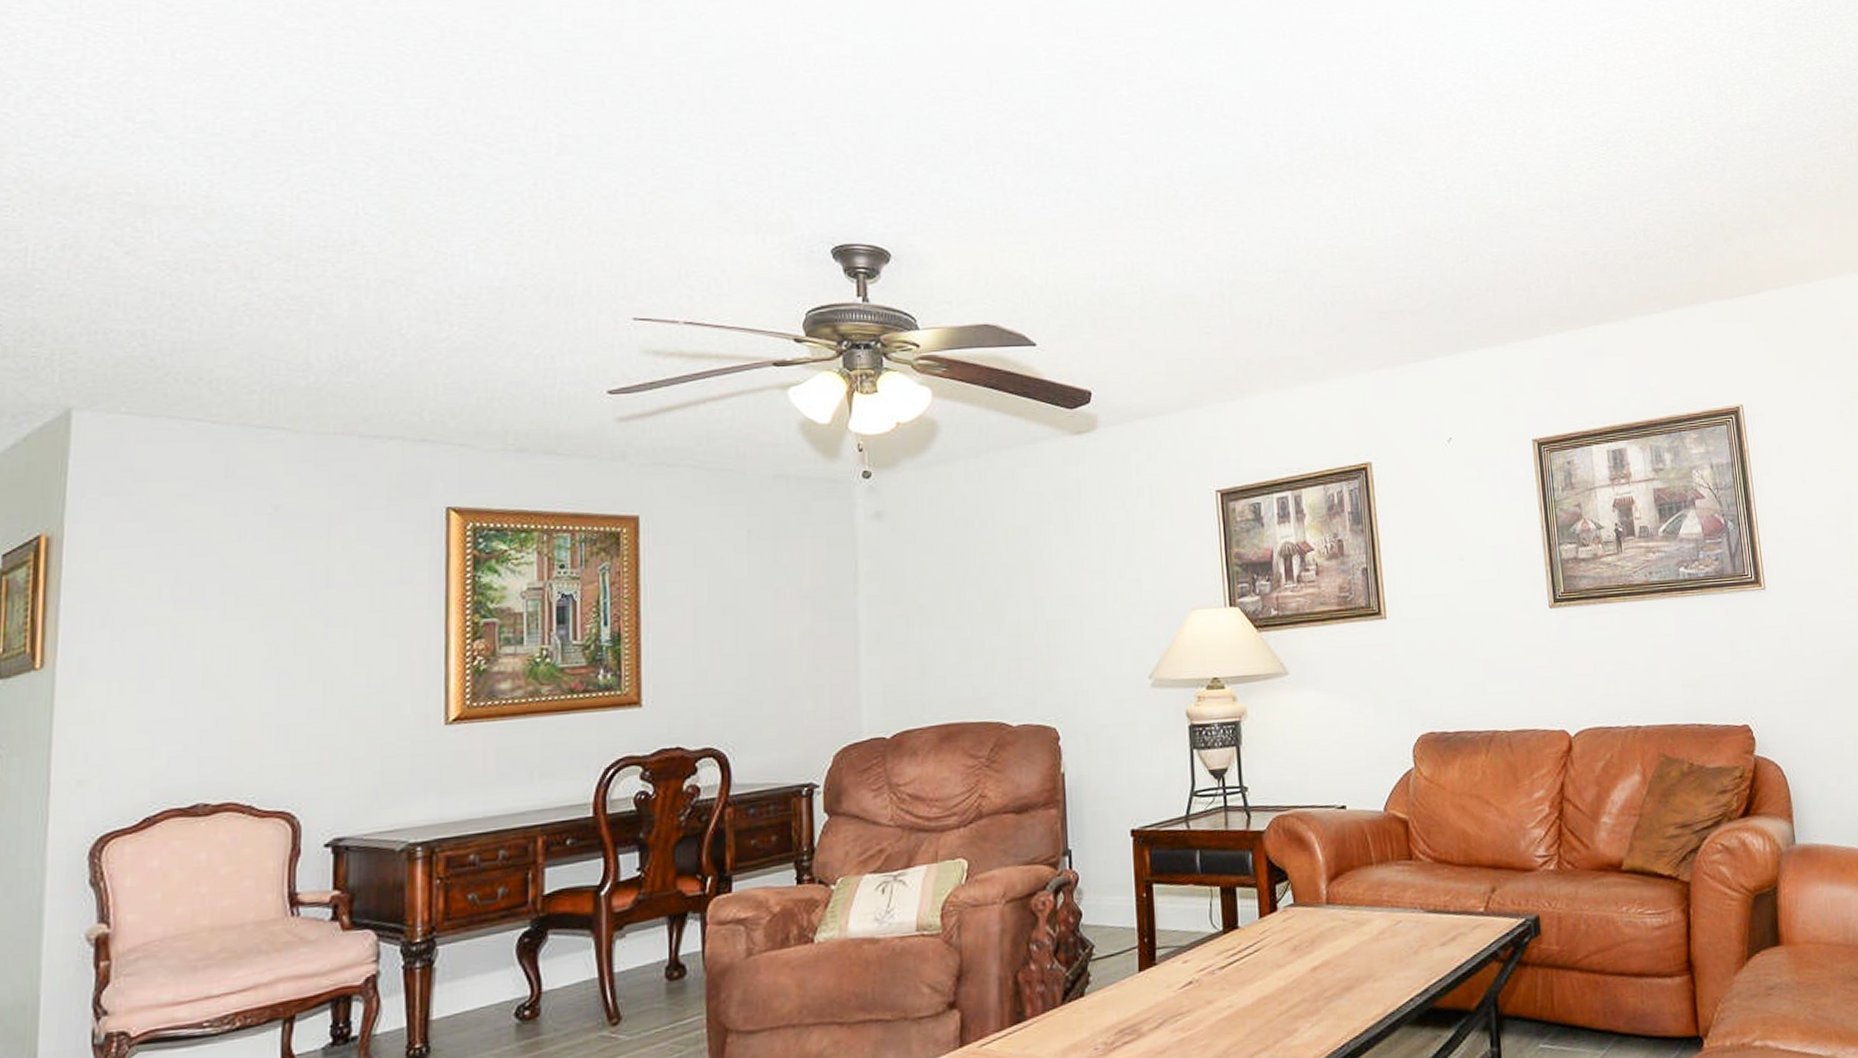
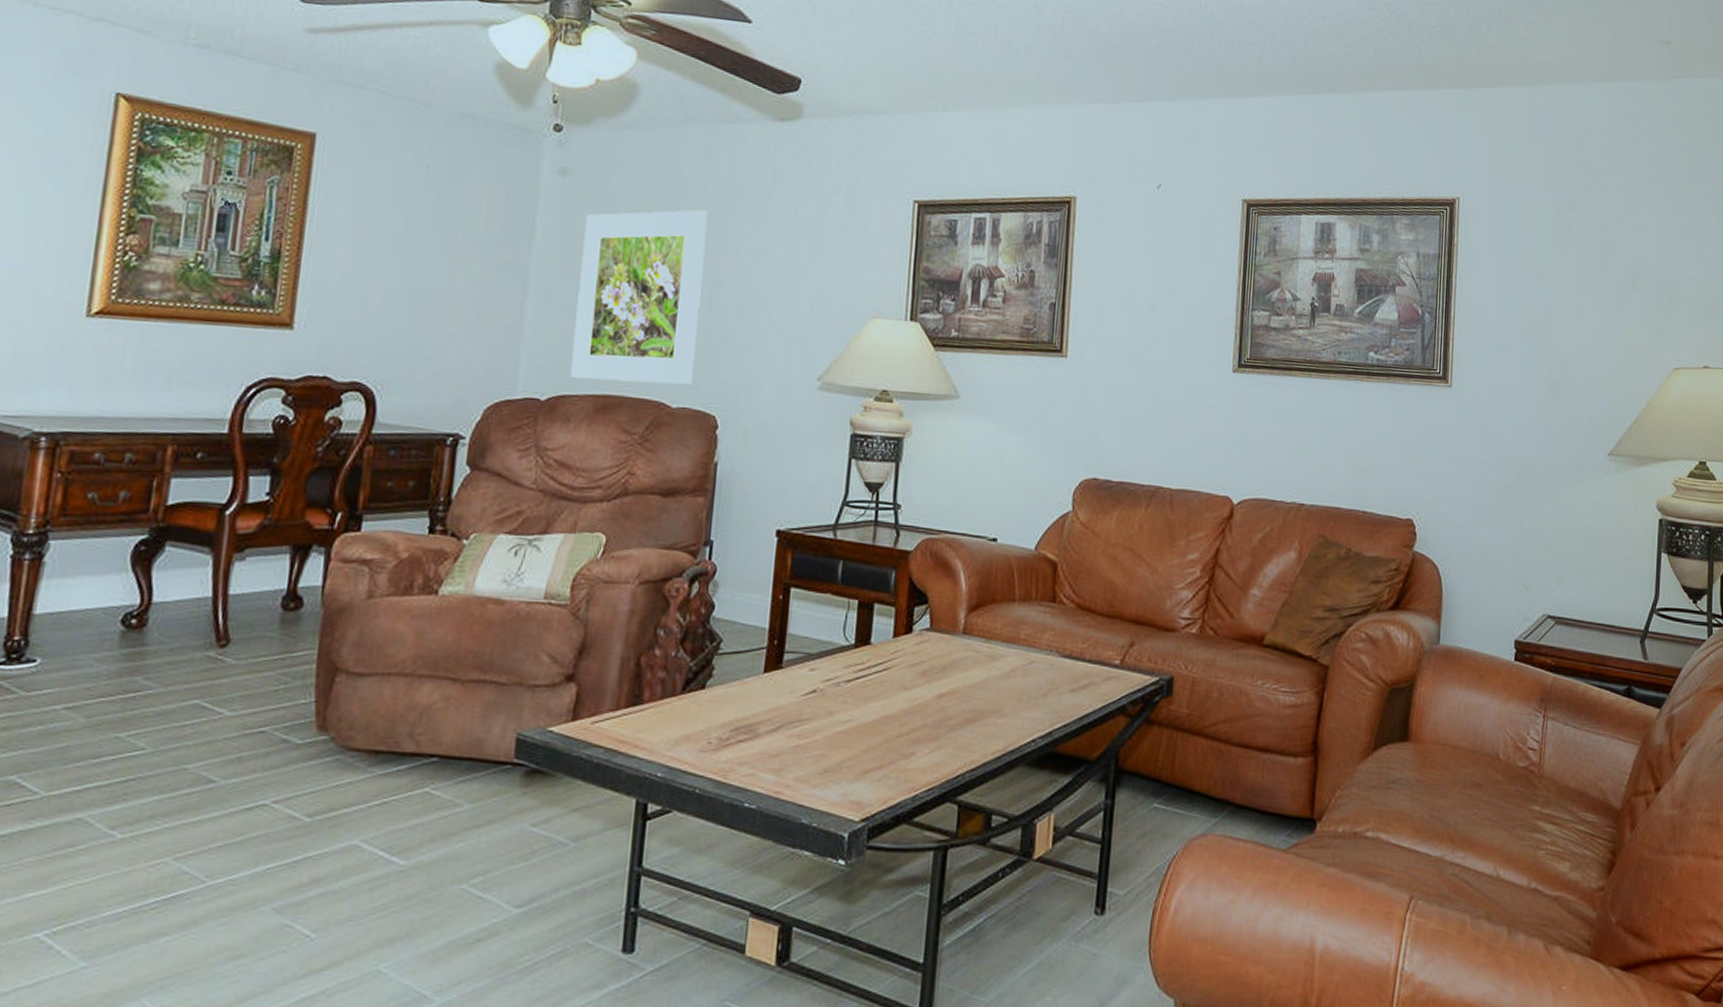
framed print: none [904,531,1029,713] -> present [570,209,708,385]

